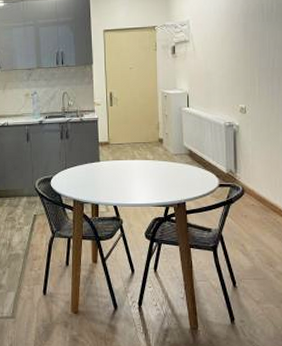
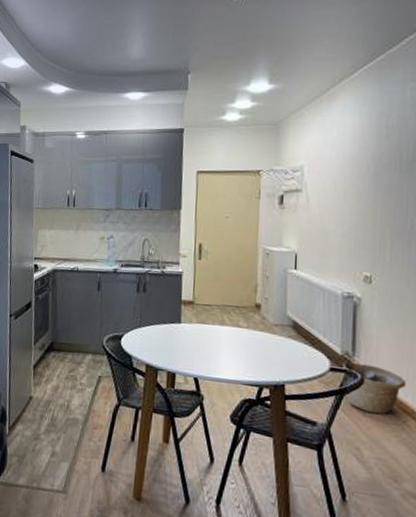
basket: none [228,177,275,216] -> present [343,361,406,414]

